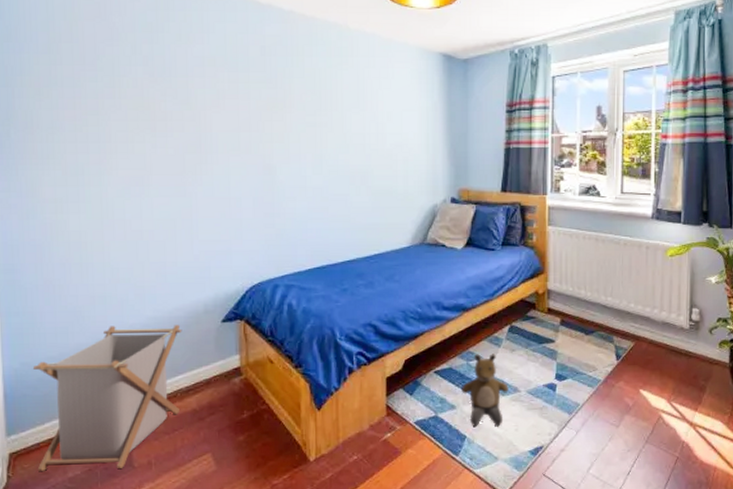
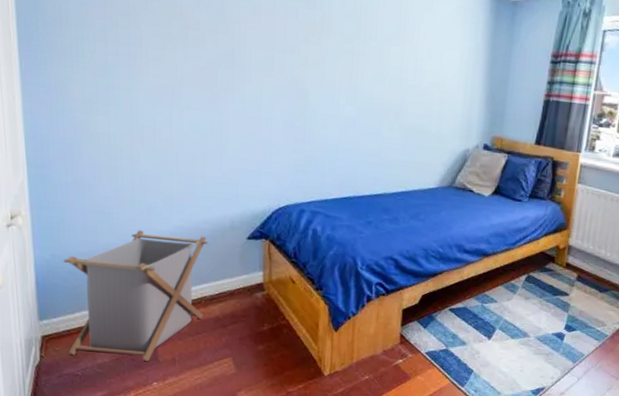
bear: present [461,354,509,426] -> none [473,298,519,365]

